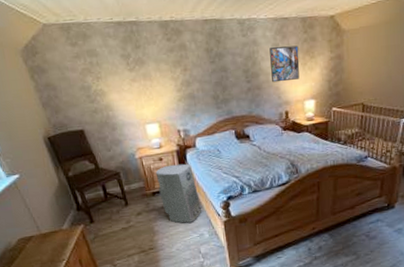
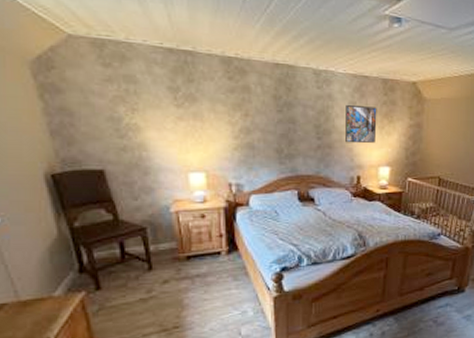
air purifier: present [155,164,203,223] -> none [194,224,250,297]

